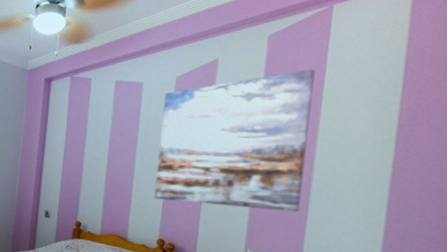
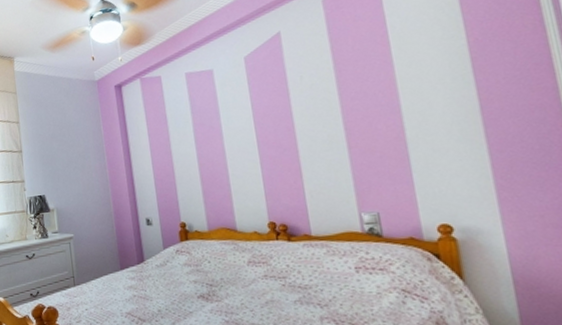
wall art: present [154,69,315,213] -> none [237,22,401,183]

